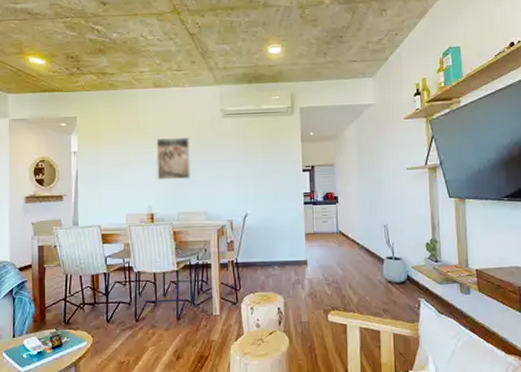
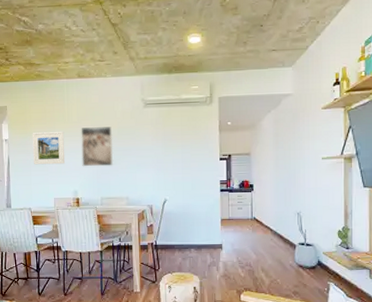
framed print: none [103,143,139,179] -> present [32,132,66,165]

